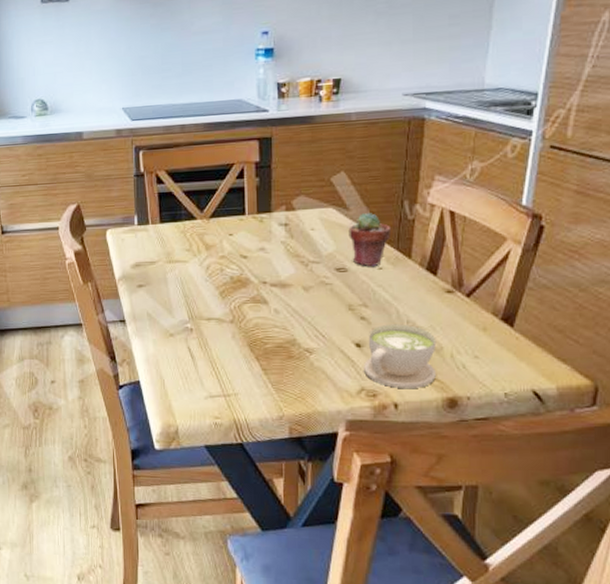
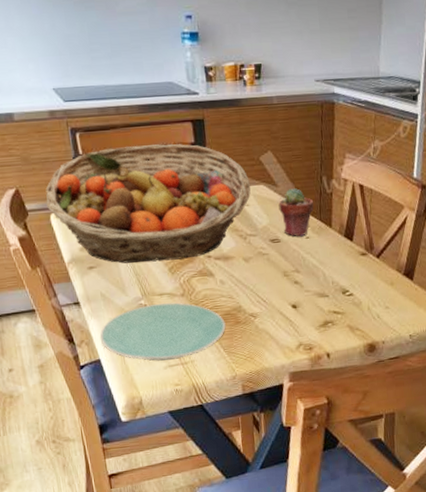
fruit basket: none [104,162,317,285] -> present [45,143,251,264]
plate: none [141,329,276,390] -> present [99,302,226,361]
coffee cup: present [364,324,437,388] -> none [300,285,358,340]

